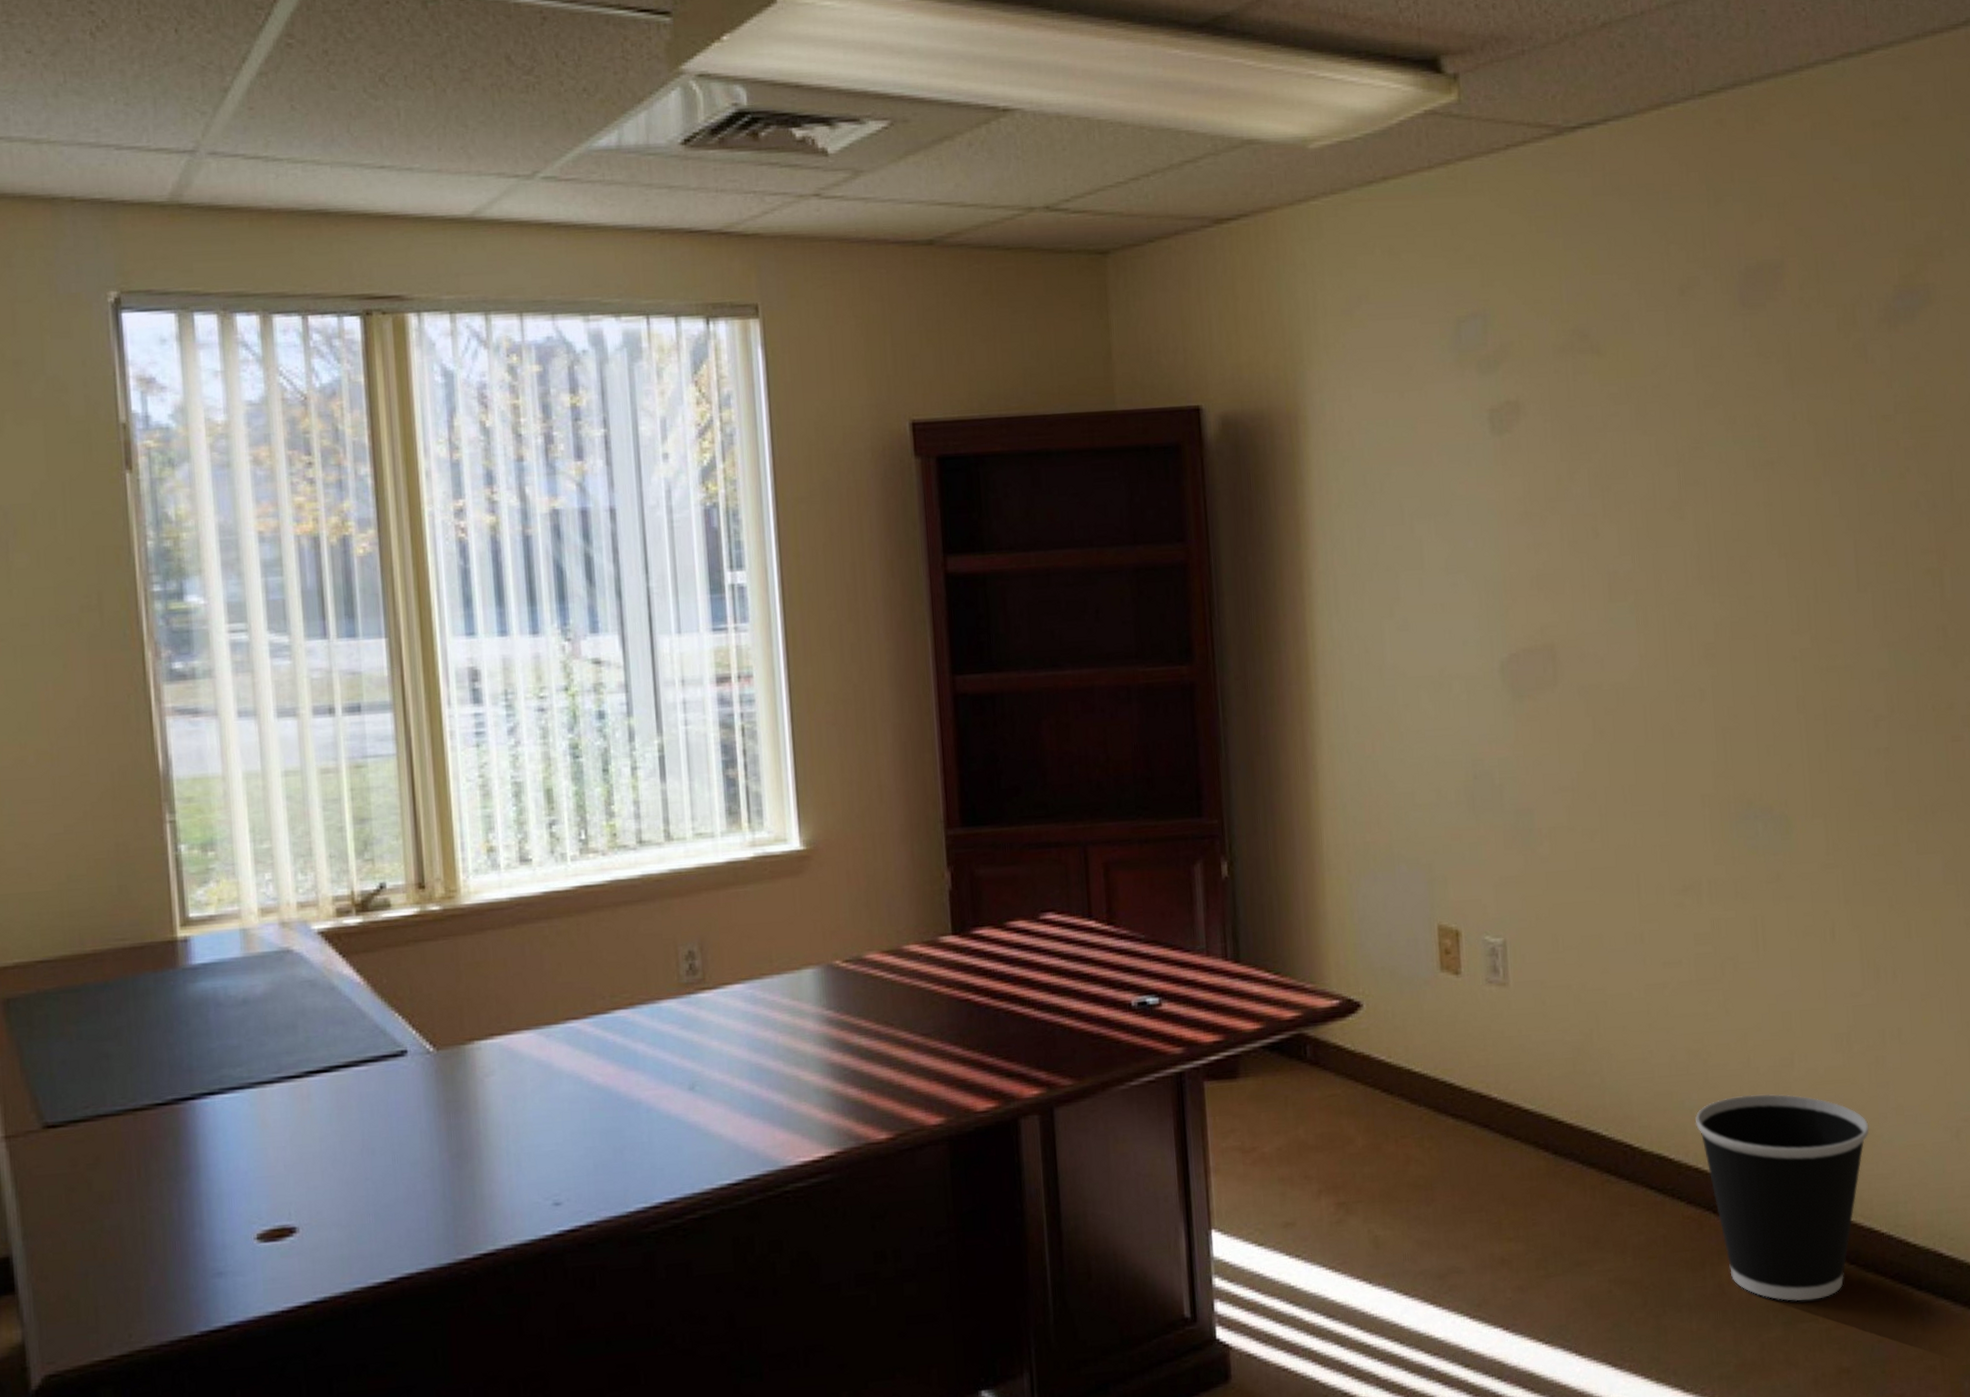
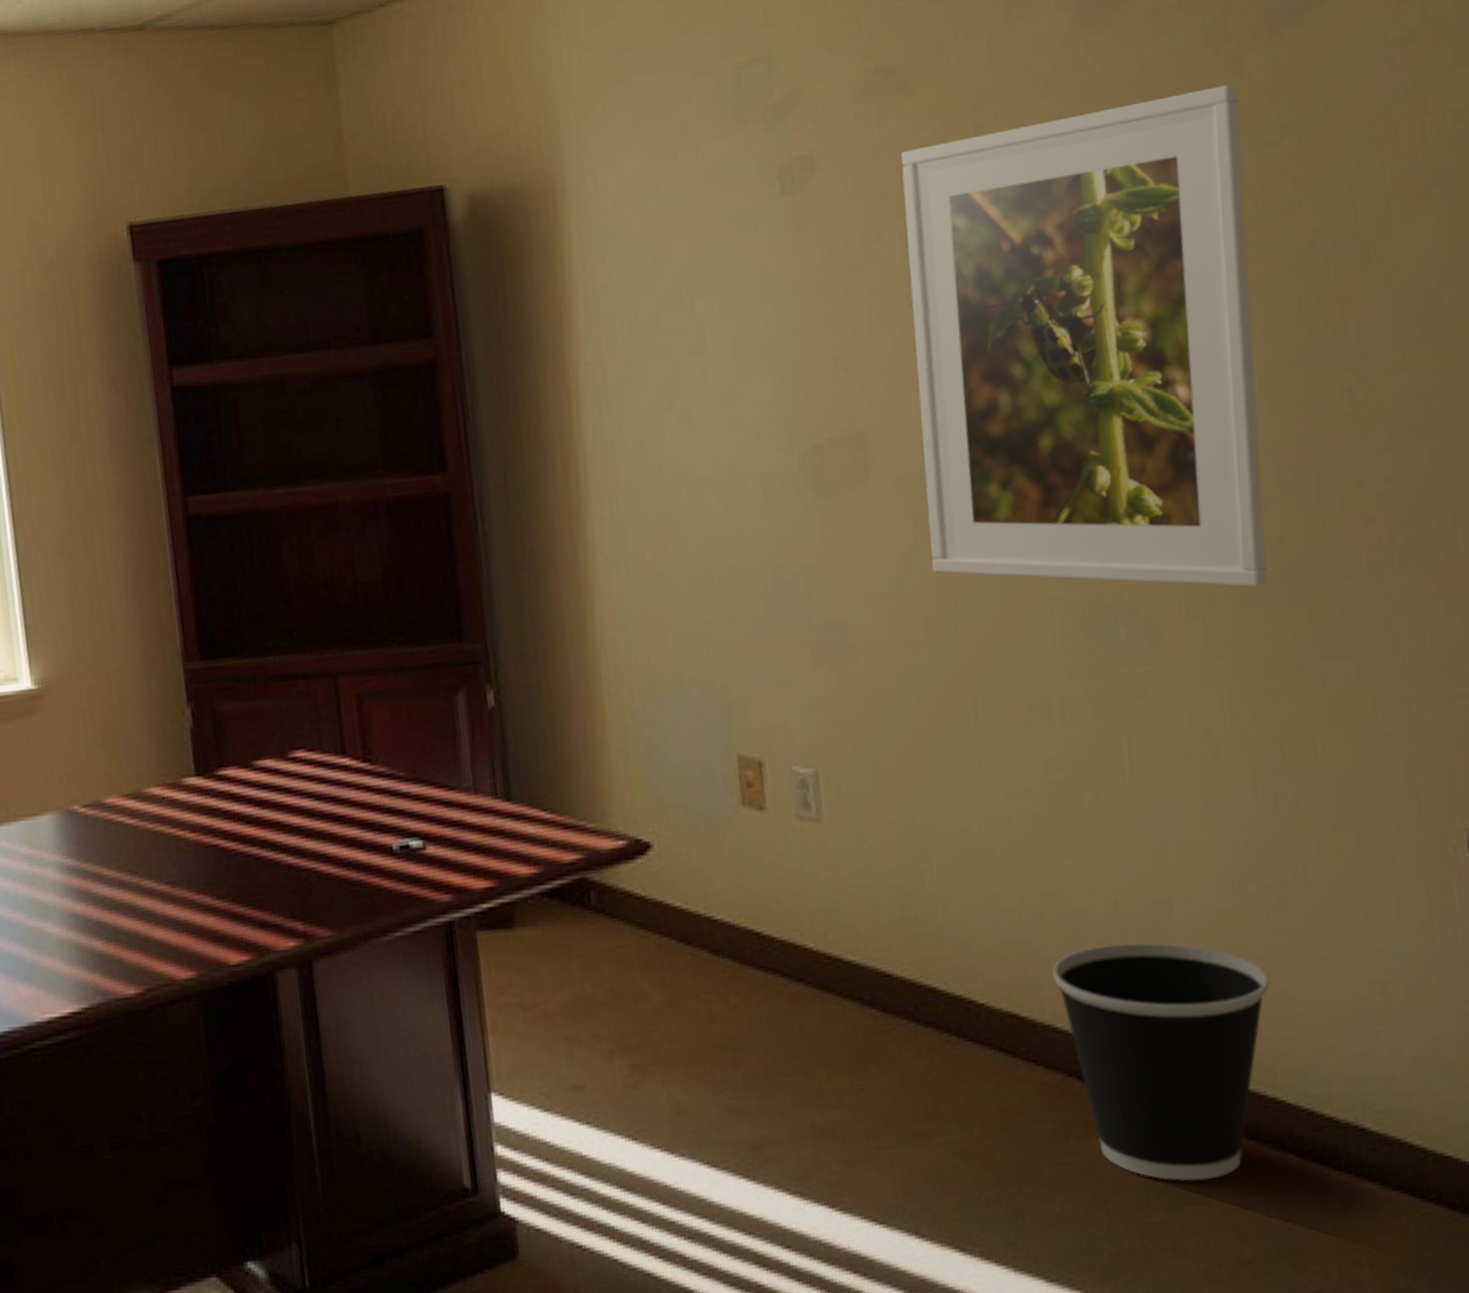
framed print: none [1591,366,1876,791] -> present [901,84,1268,587]

